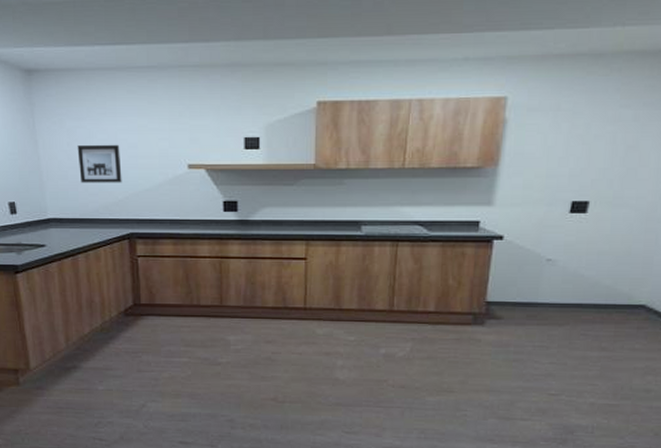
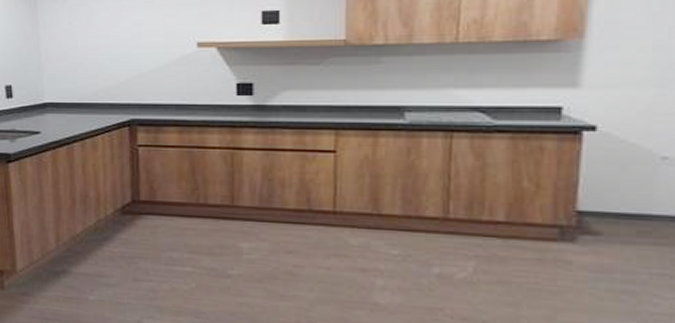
wall art: present [77,144,122,183] -> none [78,22,125,65]

